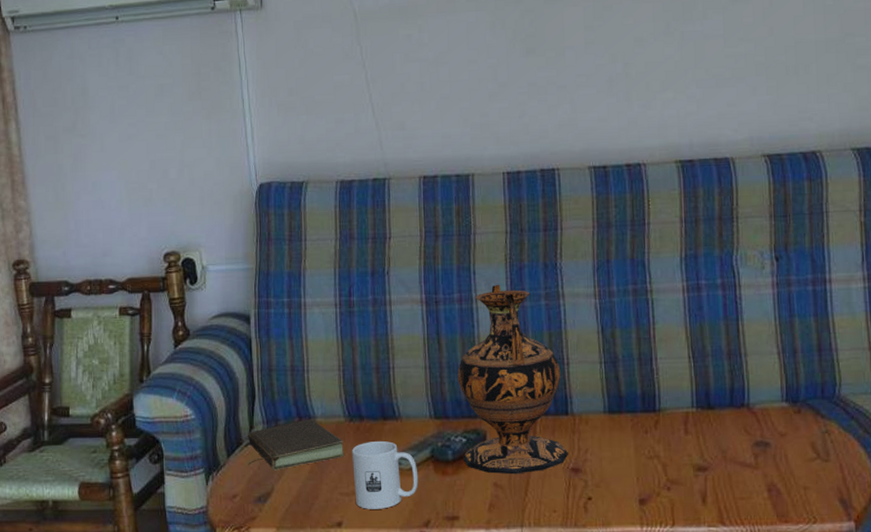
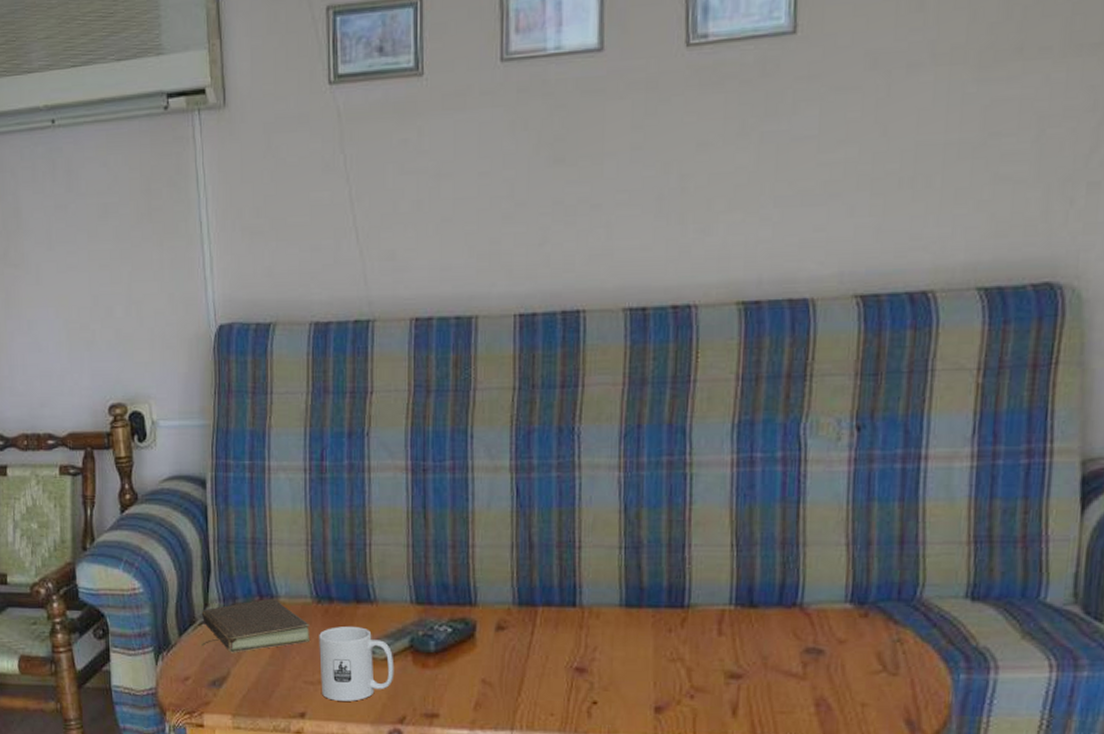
vase: present [457,284,568,475] -> none [445,450,572,671]

